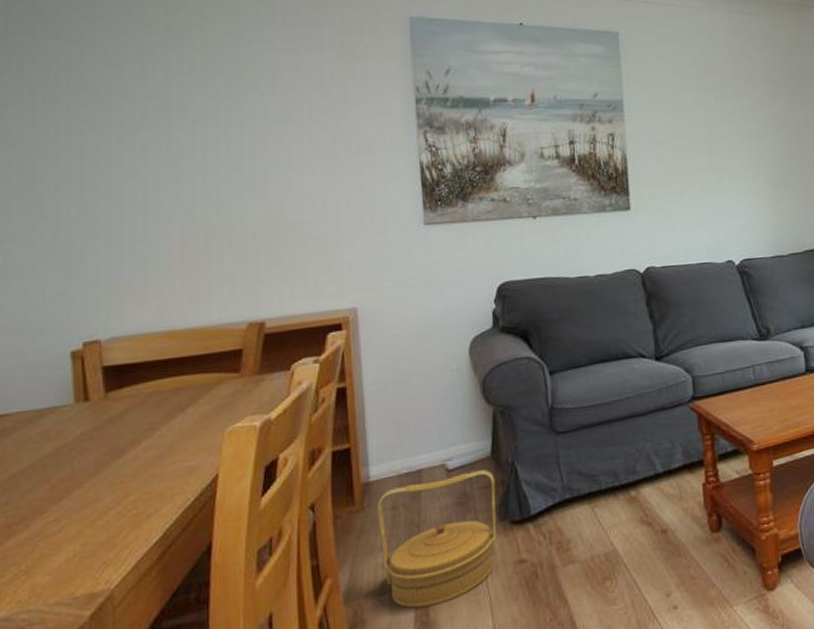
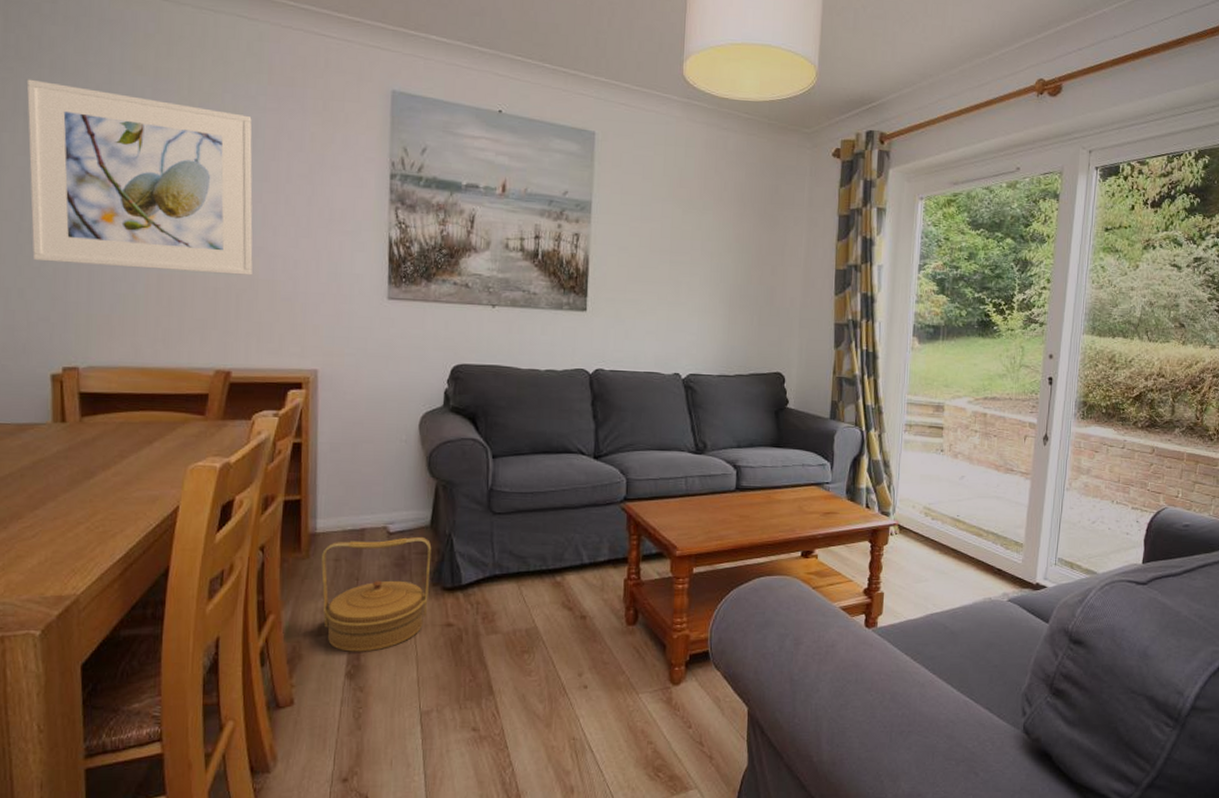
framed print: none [31,51,280,235] -> present [26,79,253,276]

